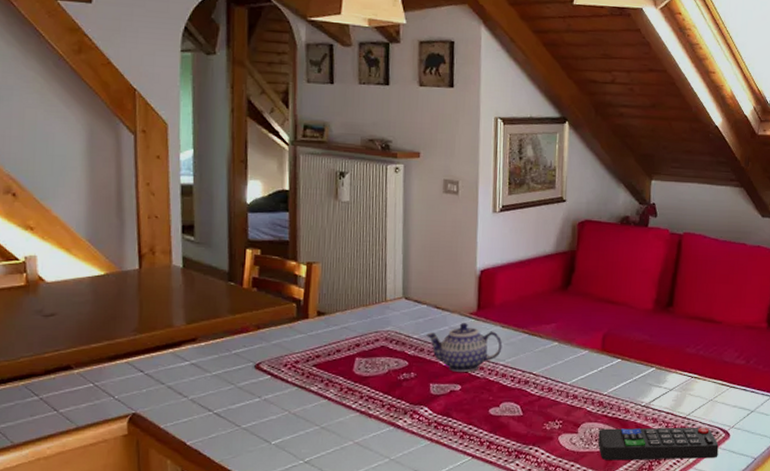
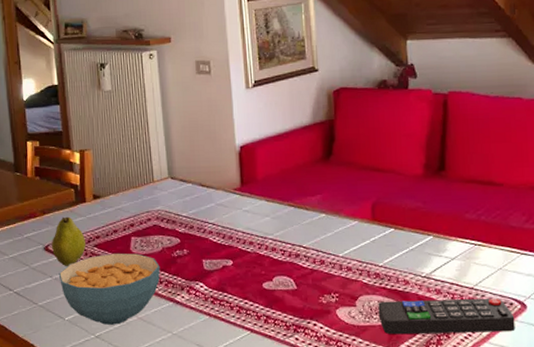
fruit: none [263,333,304,386] -> present [51,216,86,266]
cereal bowl: none [268,373,384,450] -> present [58,253,161,325]
teapot: present [426,323,503,372] -> none [194,199,269,247]

